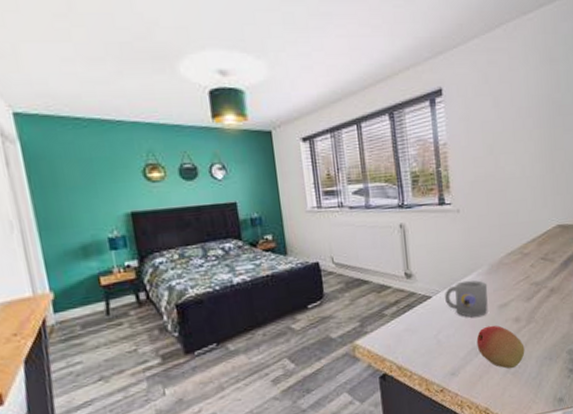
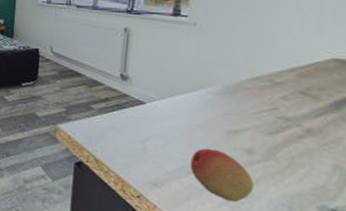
mug: present [445,280,488,317] -> none [161,95,217,136]

